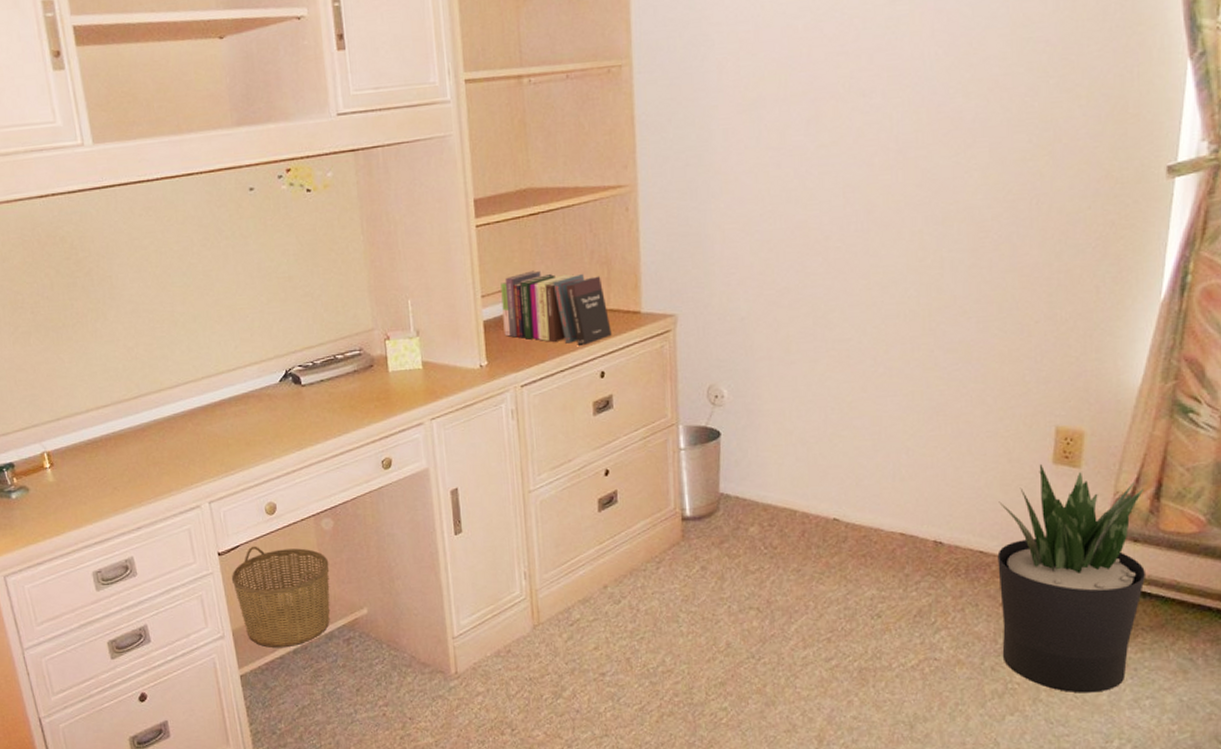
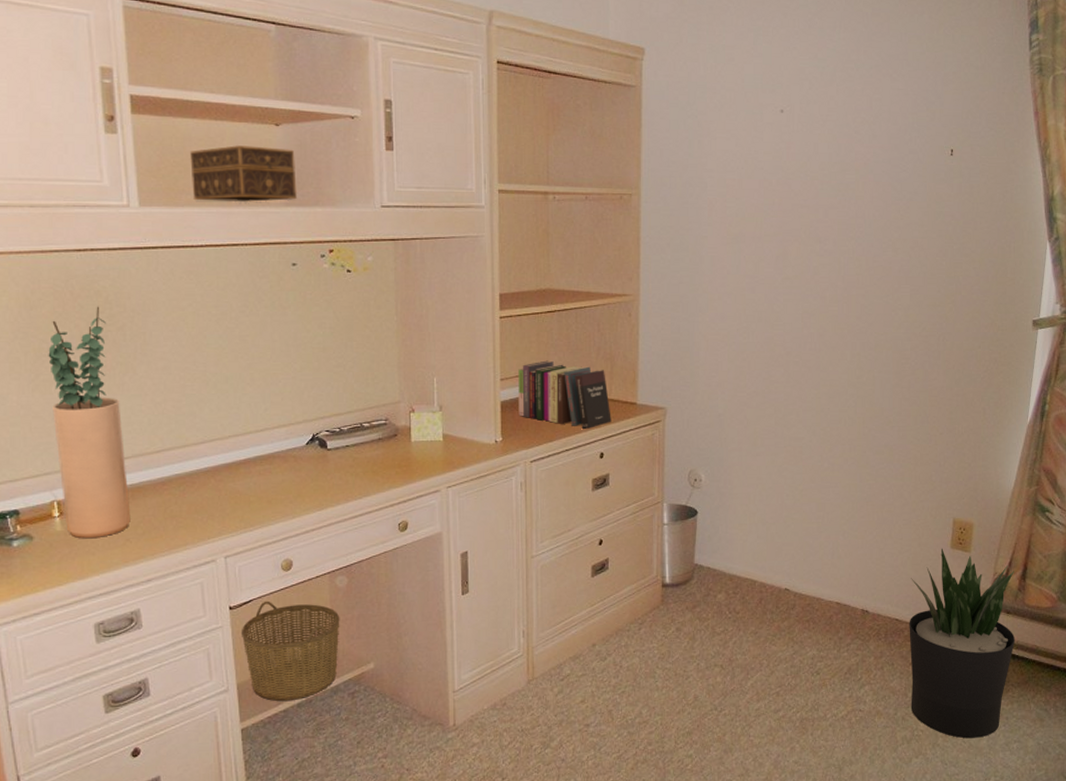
vase: none [23,252,116,489] -> present [48,306,131,539]
decorative box: none [137,63,248,131] -> present [190,145,297,202]

